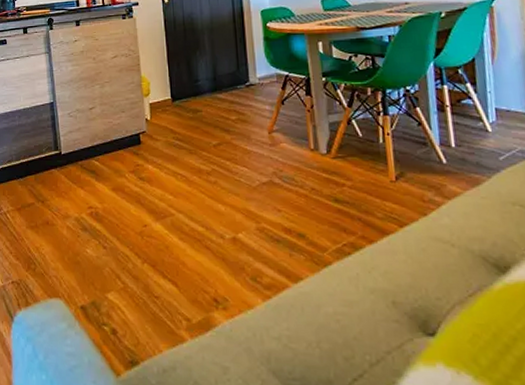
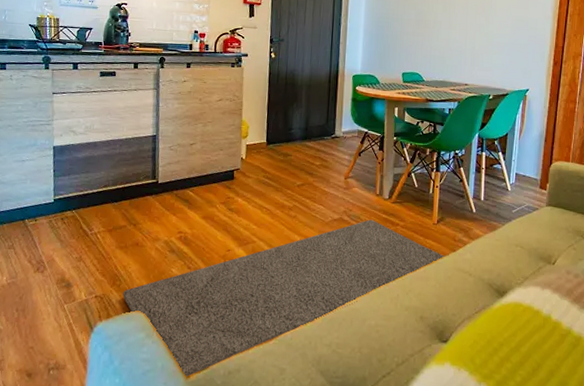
rug: none [39,180,414,377] -> present [122,219,446,379]

